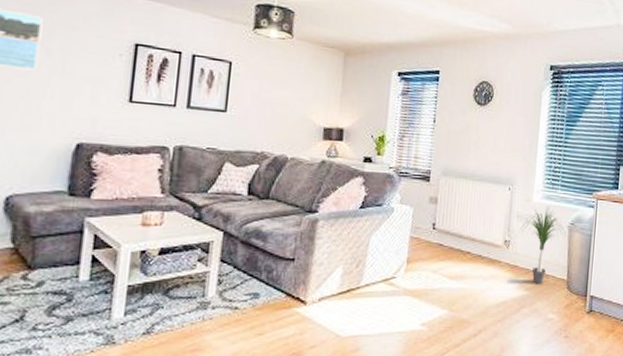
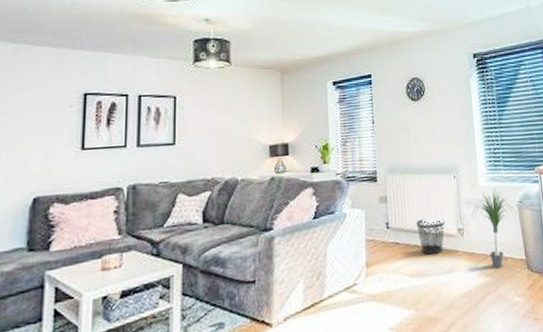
wastebasket: none [463,225,492,262] -> present [416,218,445,256]

